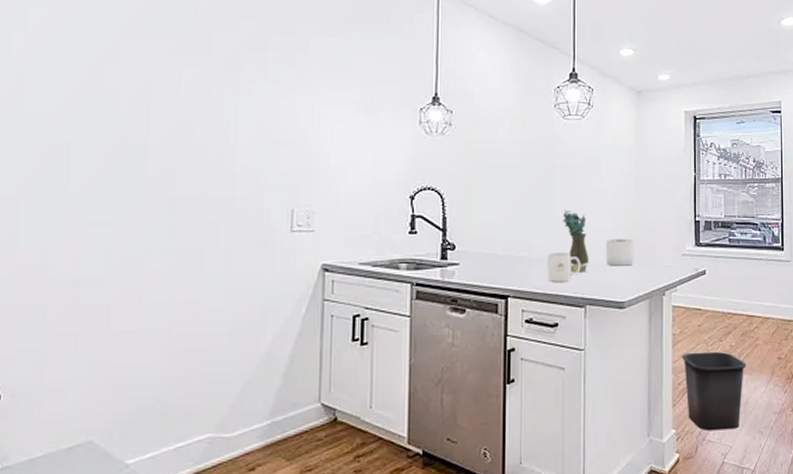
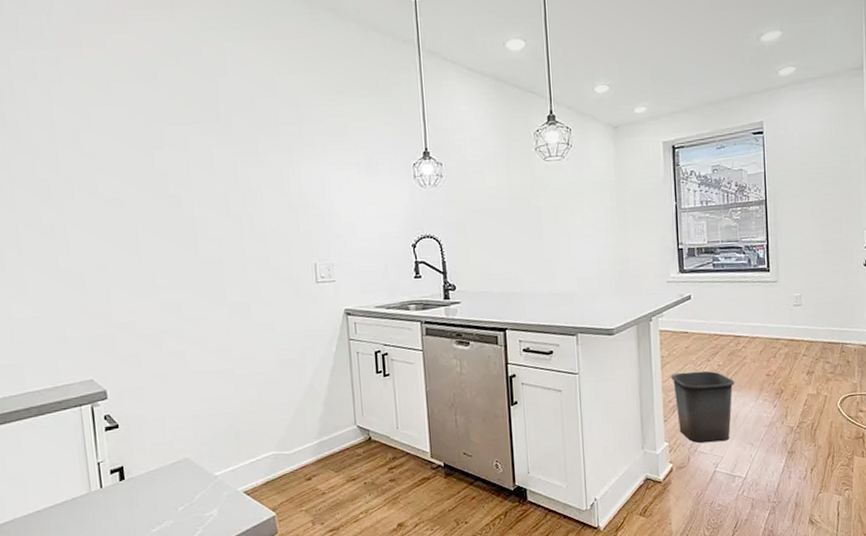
mug: present [547,252,581,282] -> none [538,286,571,314]
vase: present [563,209,590,273] -> none [550,246,578,305]
planter: present [605,239,634,266] -> none [592,270,620,297]

